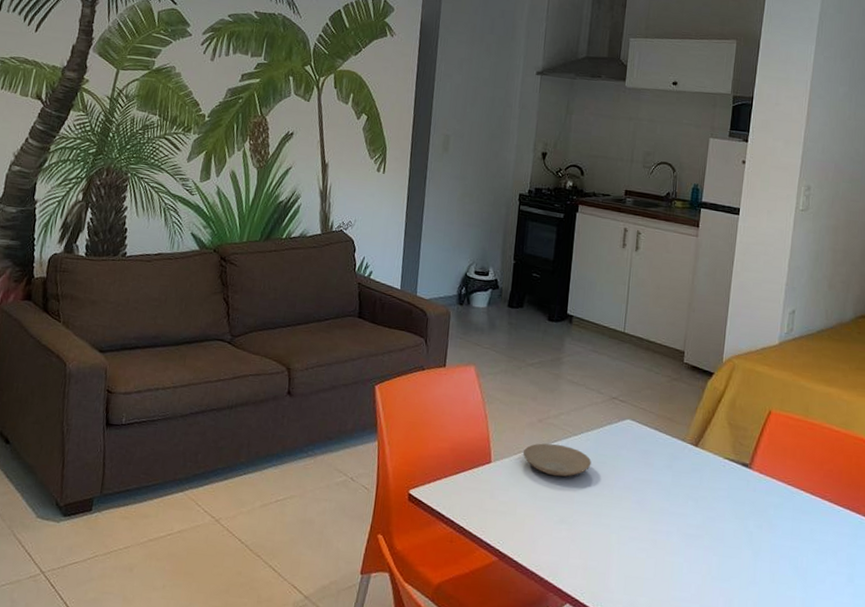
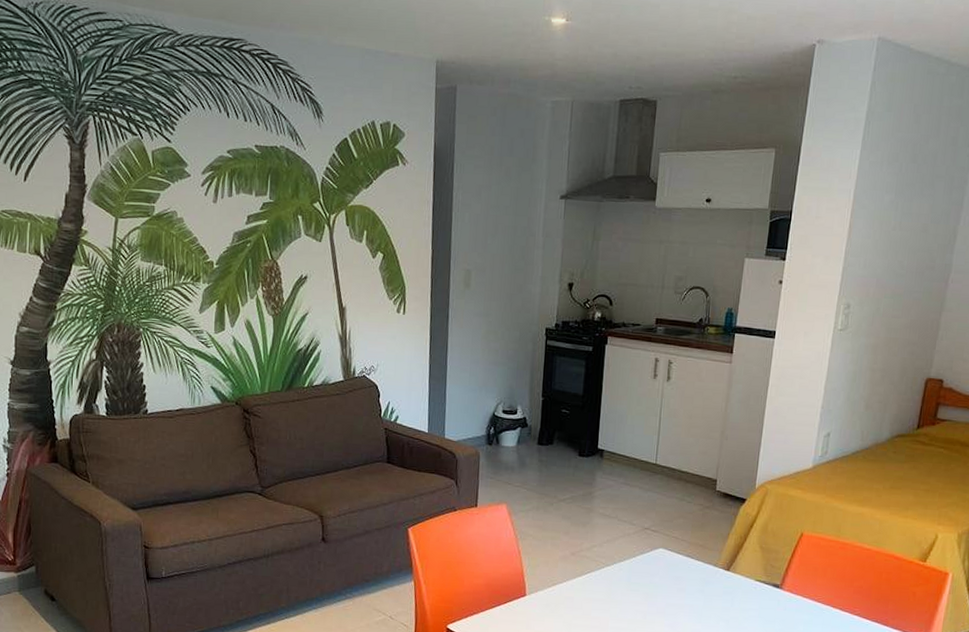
plate: present [522,443,592,477] -> none [556,575,625,606]

